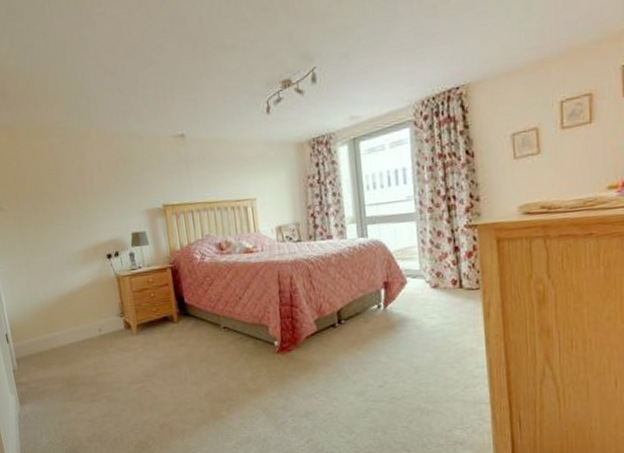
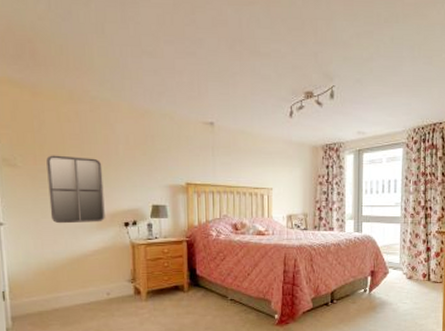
home mirror: none [28,191,88,263] -> present [46,155,105,224]

